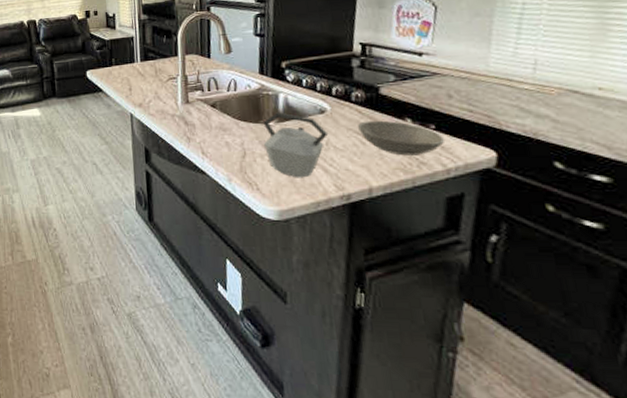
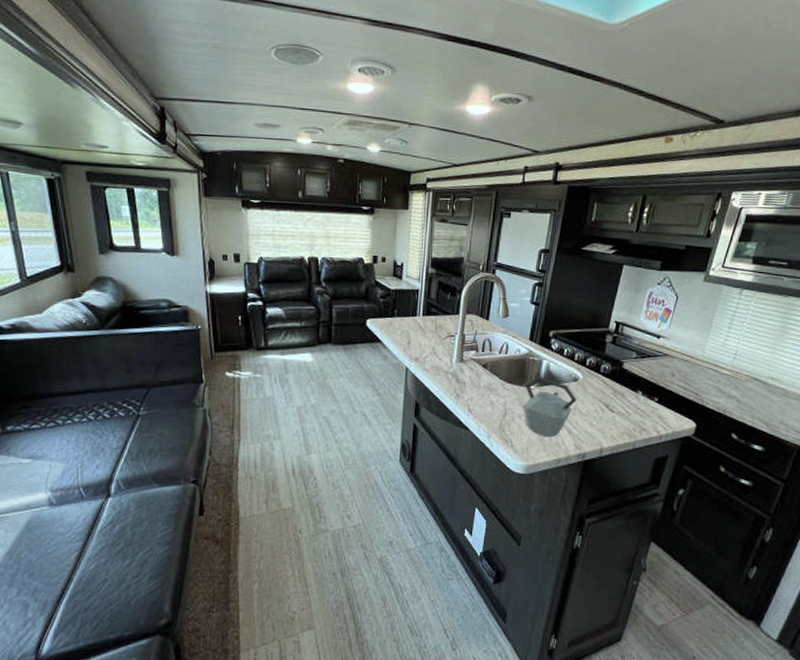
soup bowl: present [357,120,445,156] -> none [600,391,663,423]

